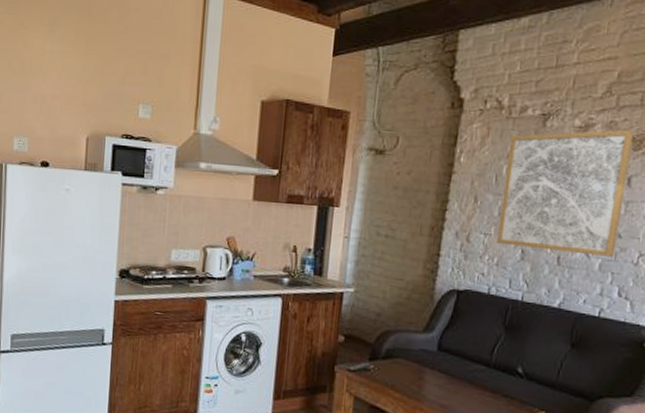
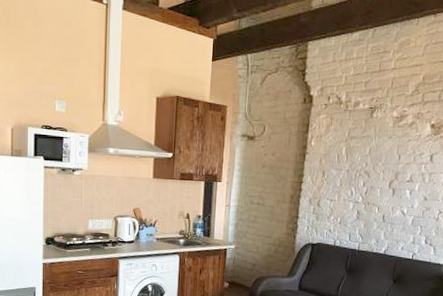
wall art: present [497,129,635,257] -> none [340,119,435,215]

